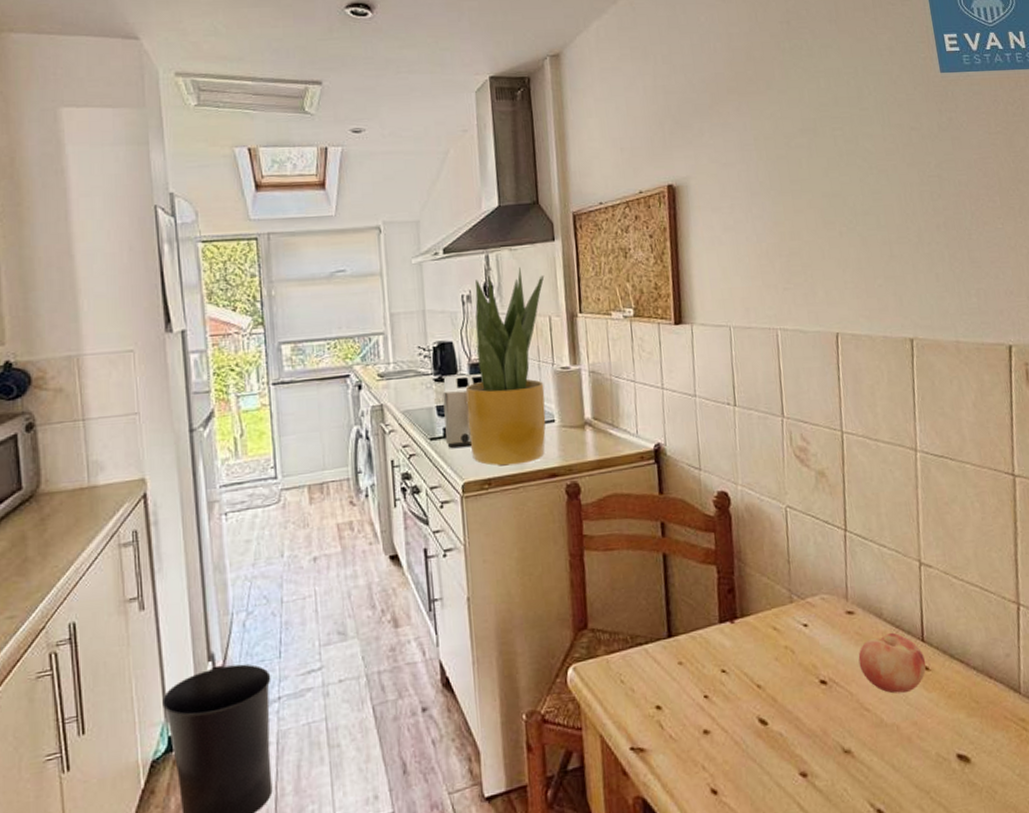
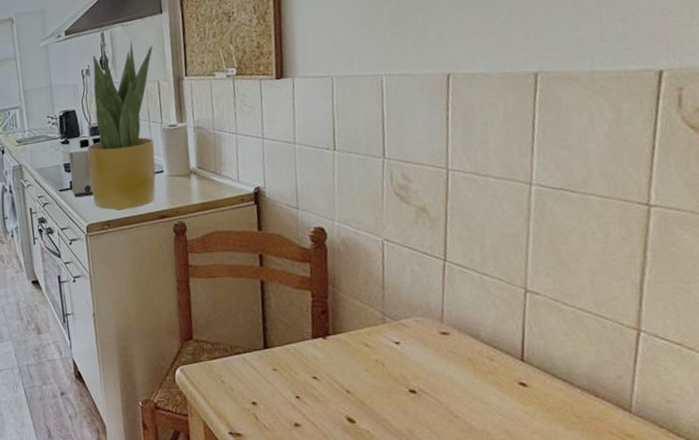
fruit: present [858,632,927,694] -> none [450,352,525,405]

